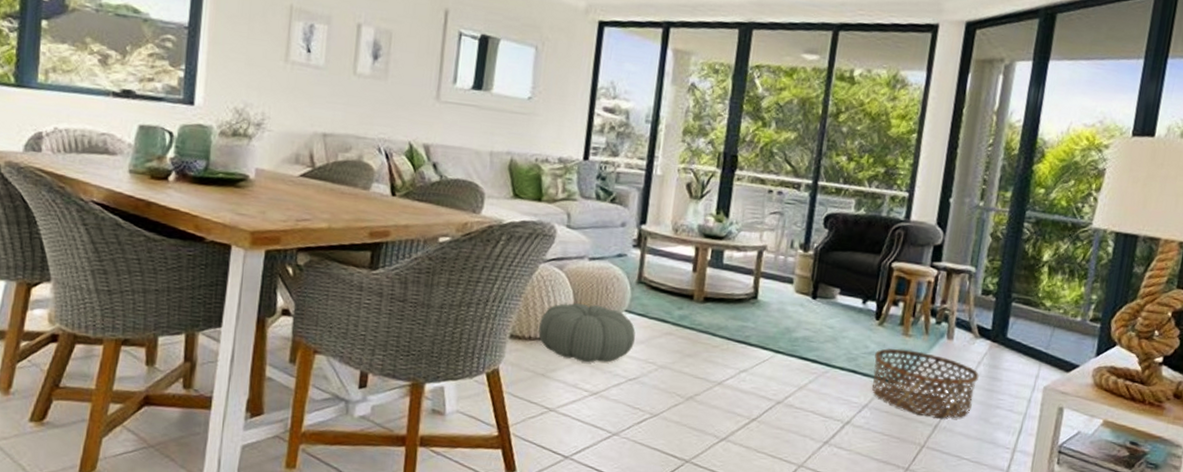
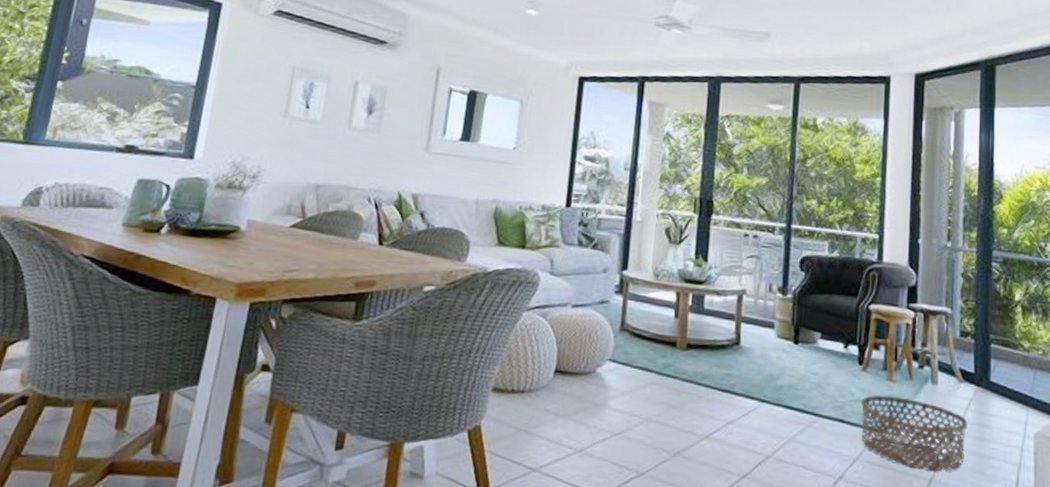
pouf: present [538,303,636,362] -> none [521,352,620,416]

